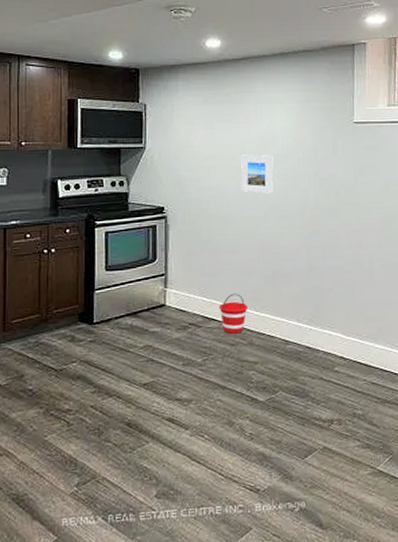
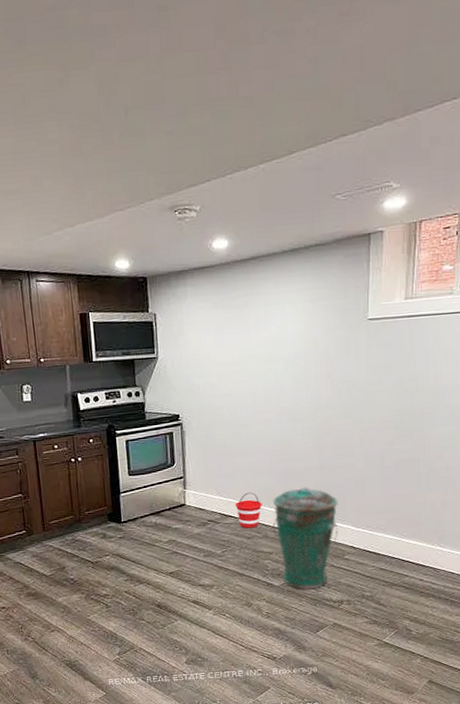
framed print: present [241,154,274,194] -> none [252,358,285,398]
trash can: none [258,289,327,406] -> present [272,486,338,589]

